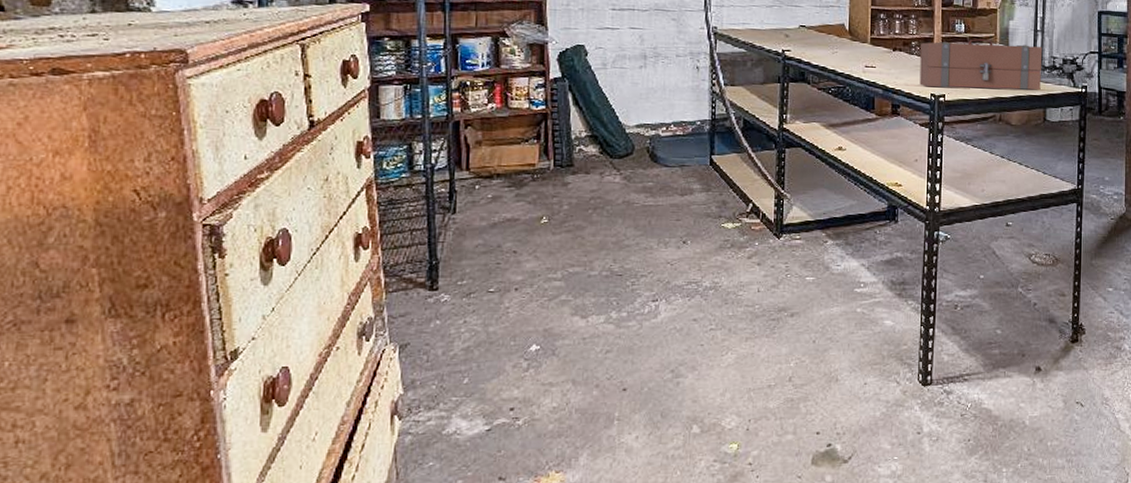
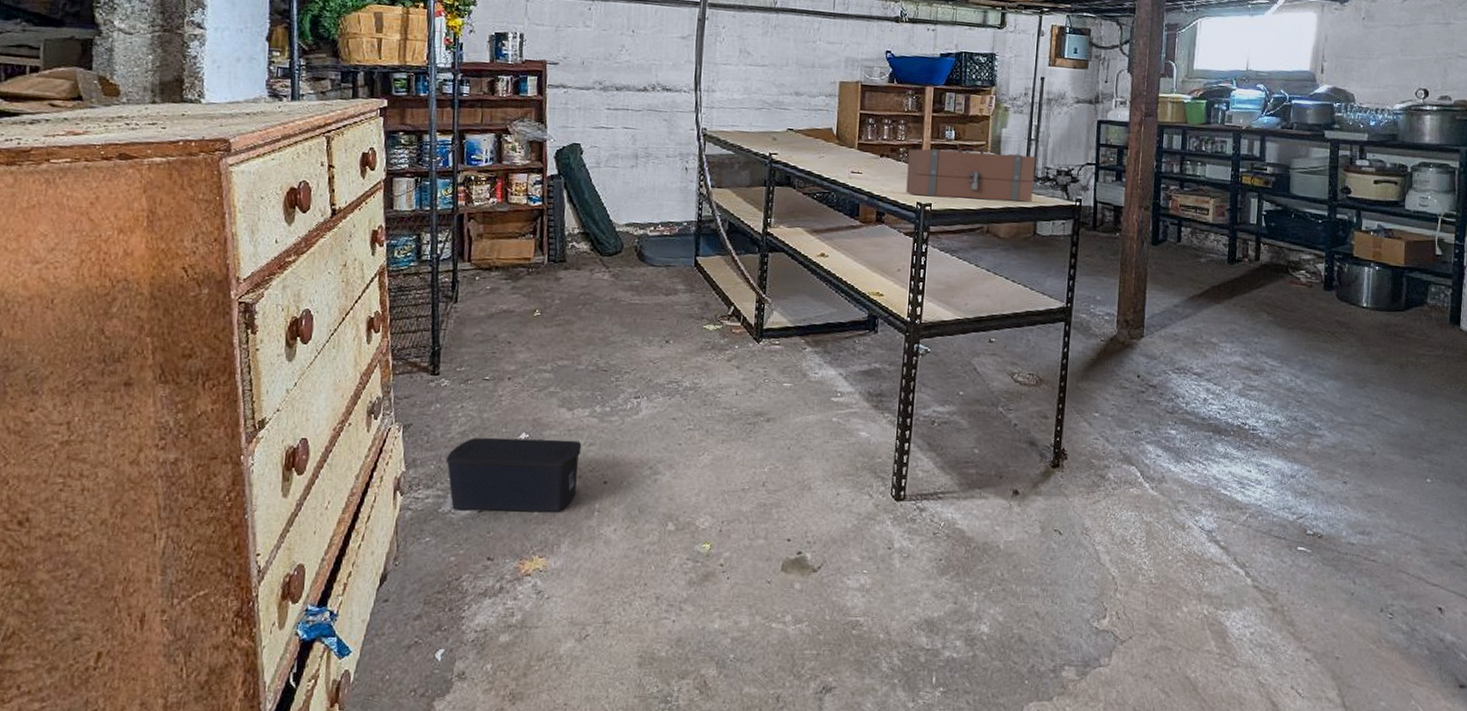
storage container: none [448,349,598,431] -> present [445,437,582,513]

